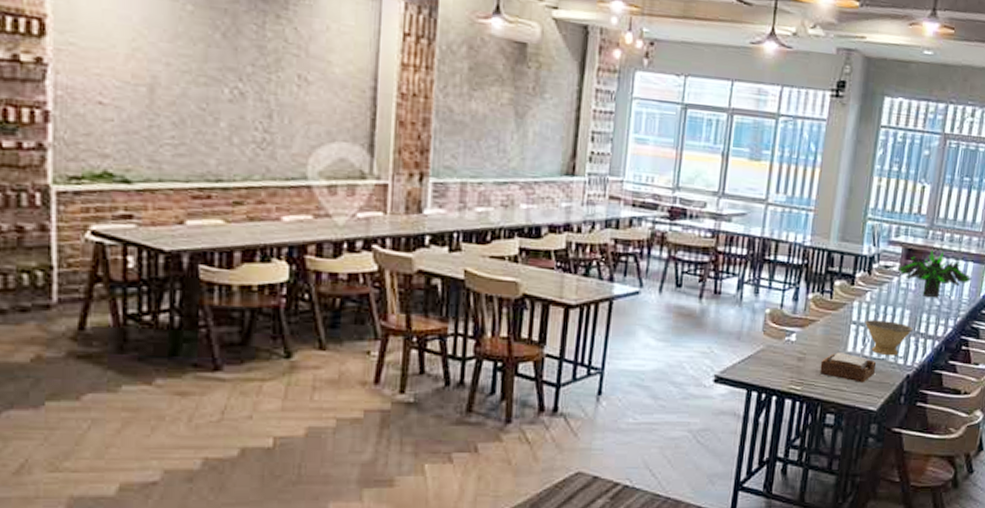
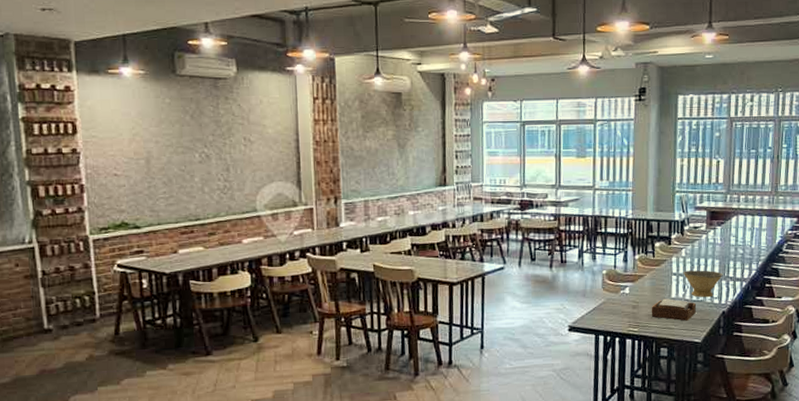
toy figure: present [897,250,972,298] -> none [705,210,767,248]

